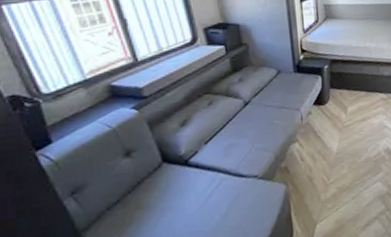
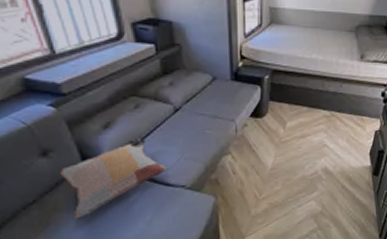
decorative pillow: none [141,131,242,216] -> present [59,136,169,219]

